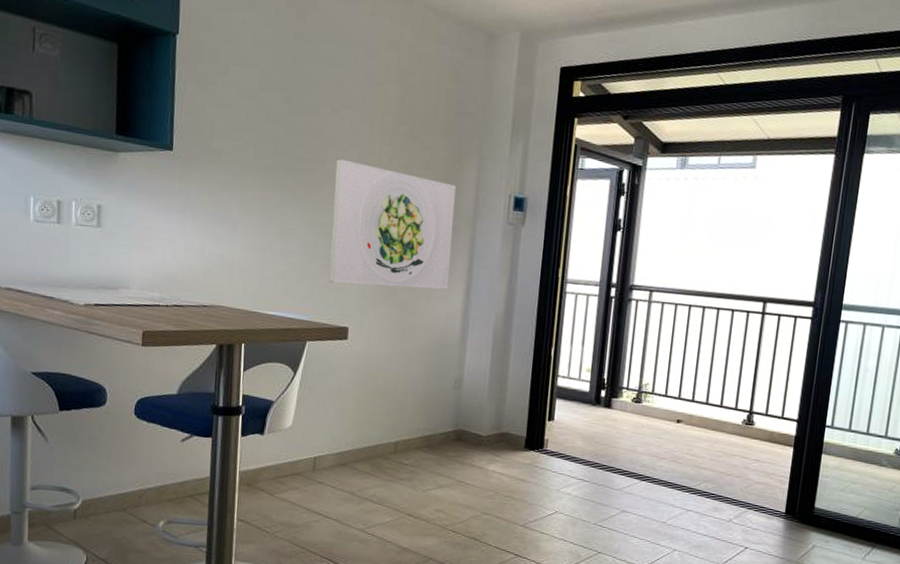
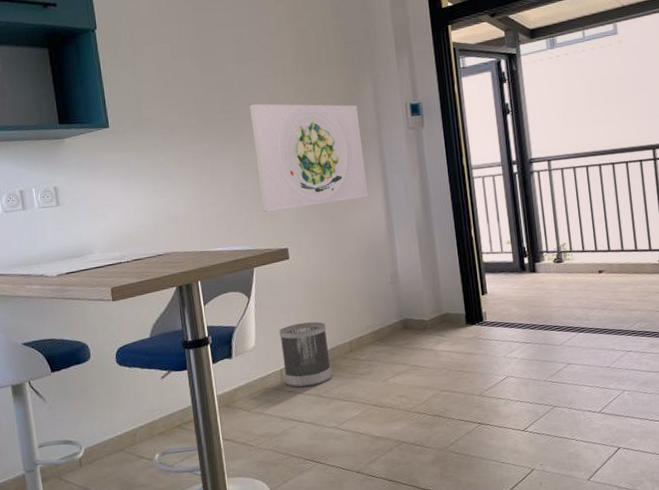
wastebasket: none [317,411,374,482] -> present [279,321,332,388]

